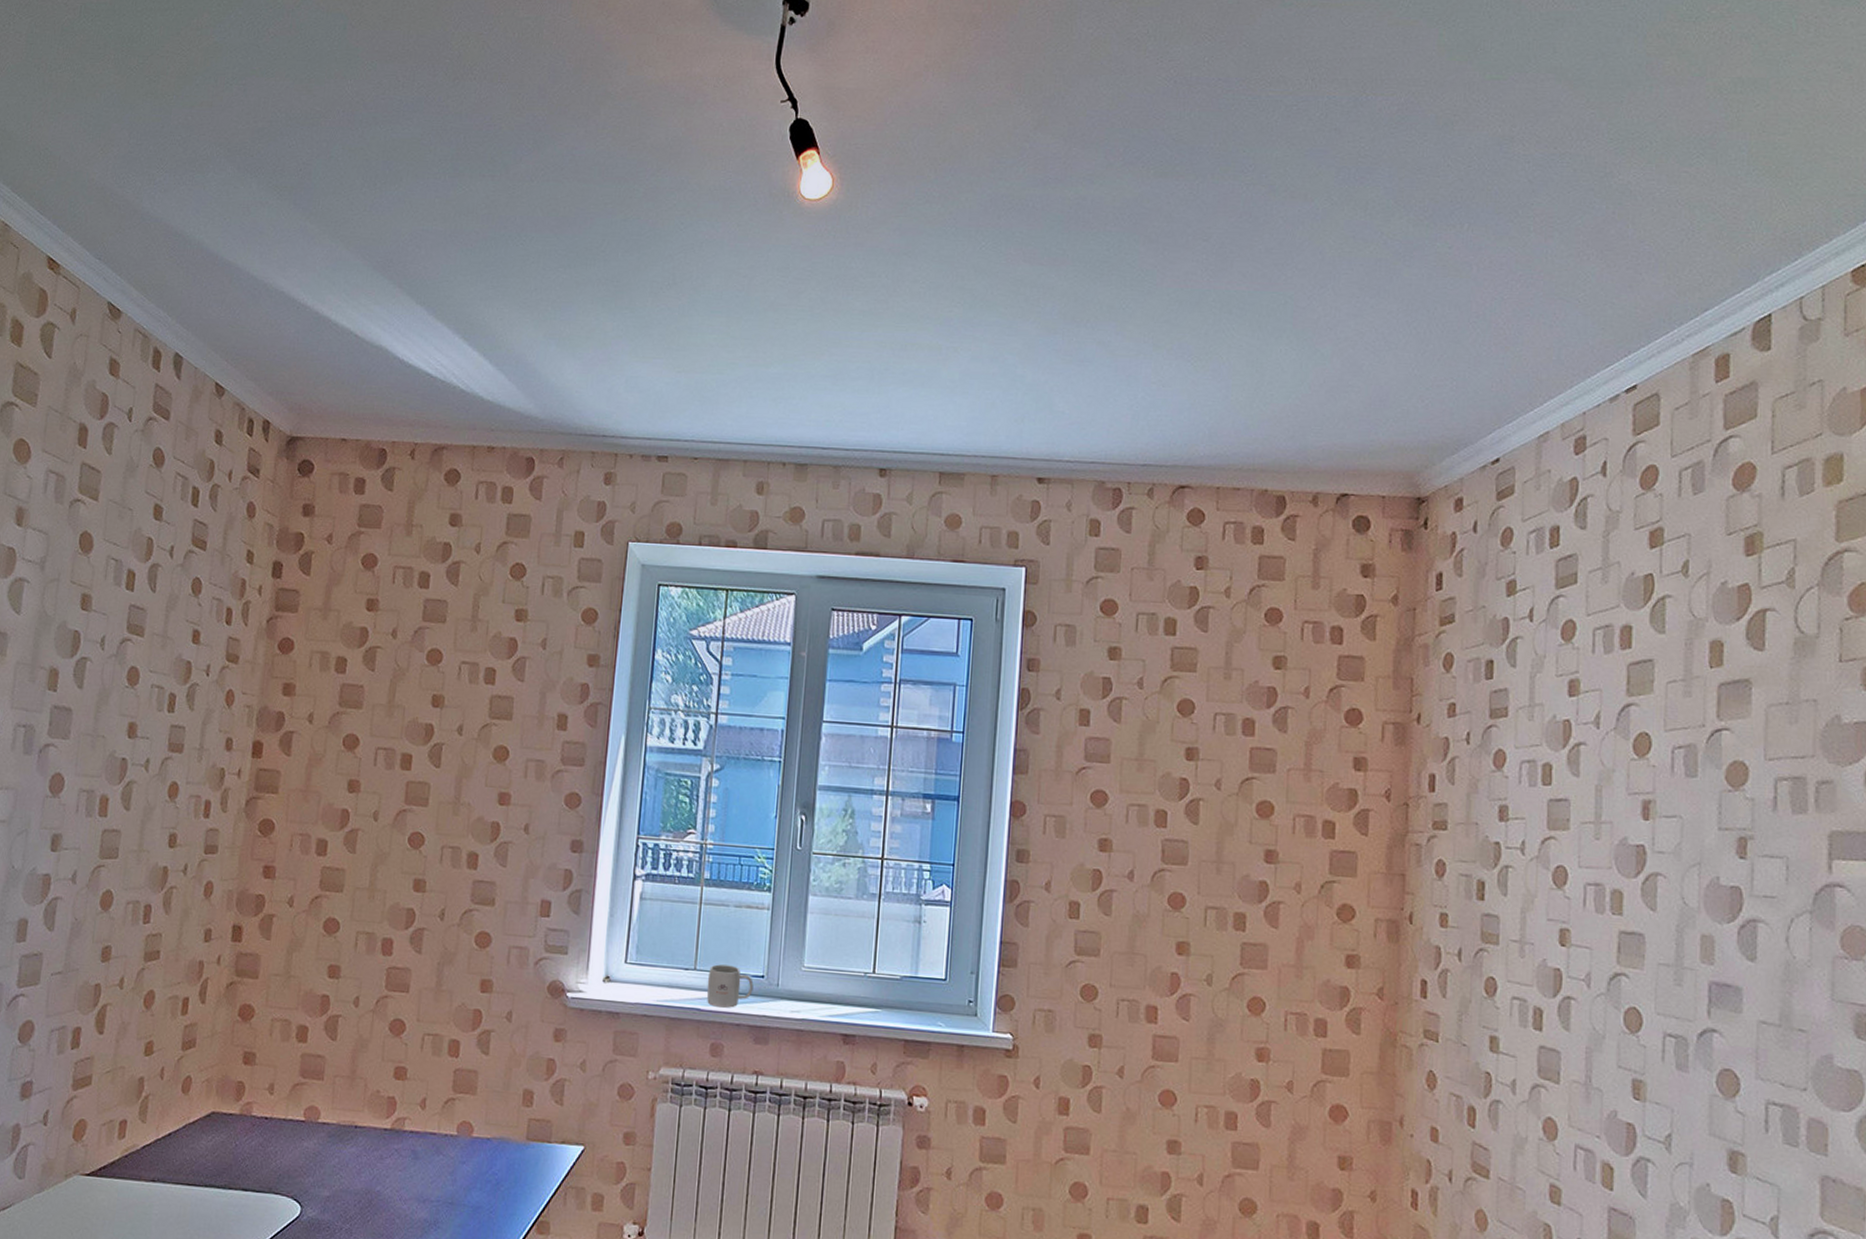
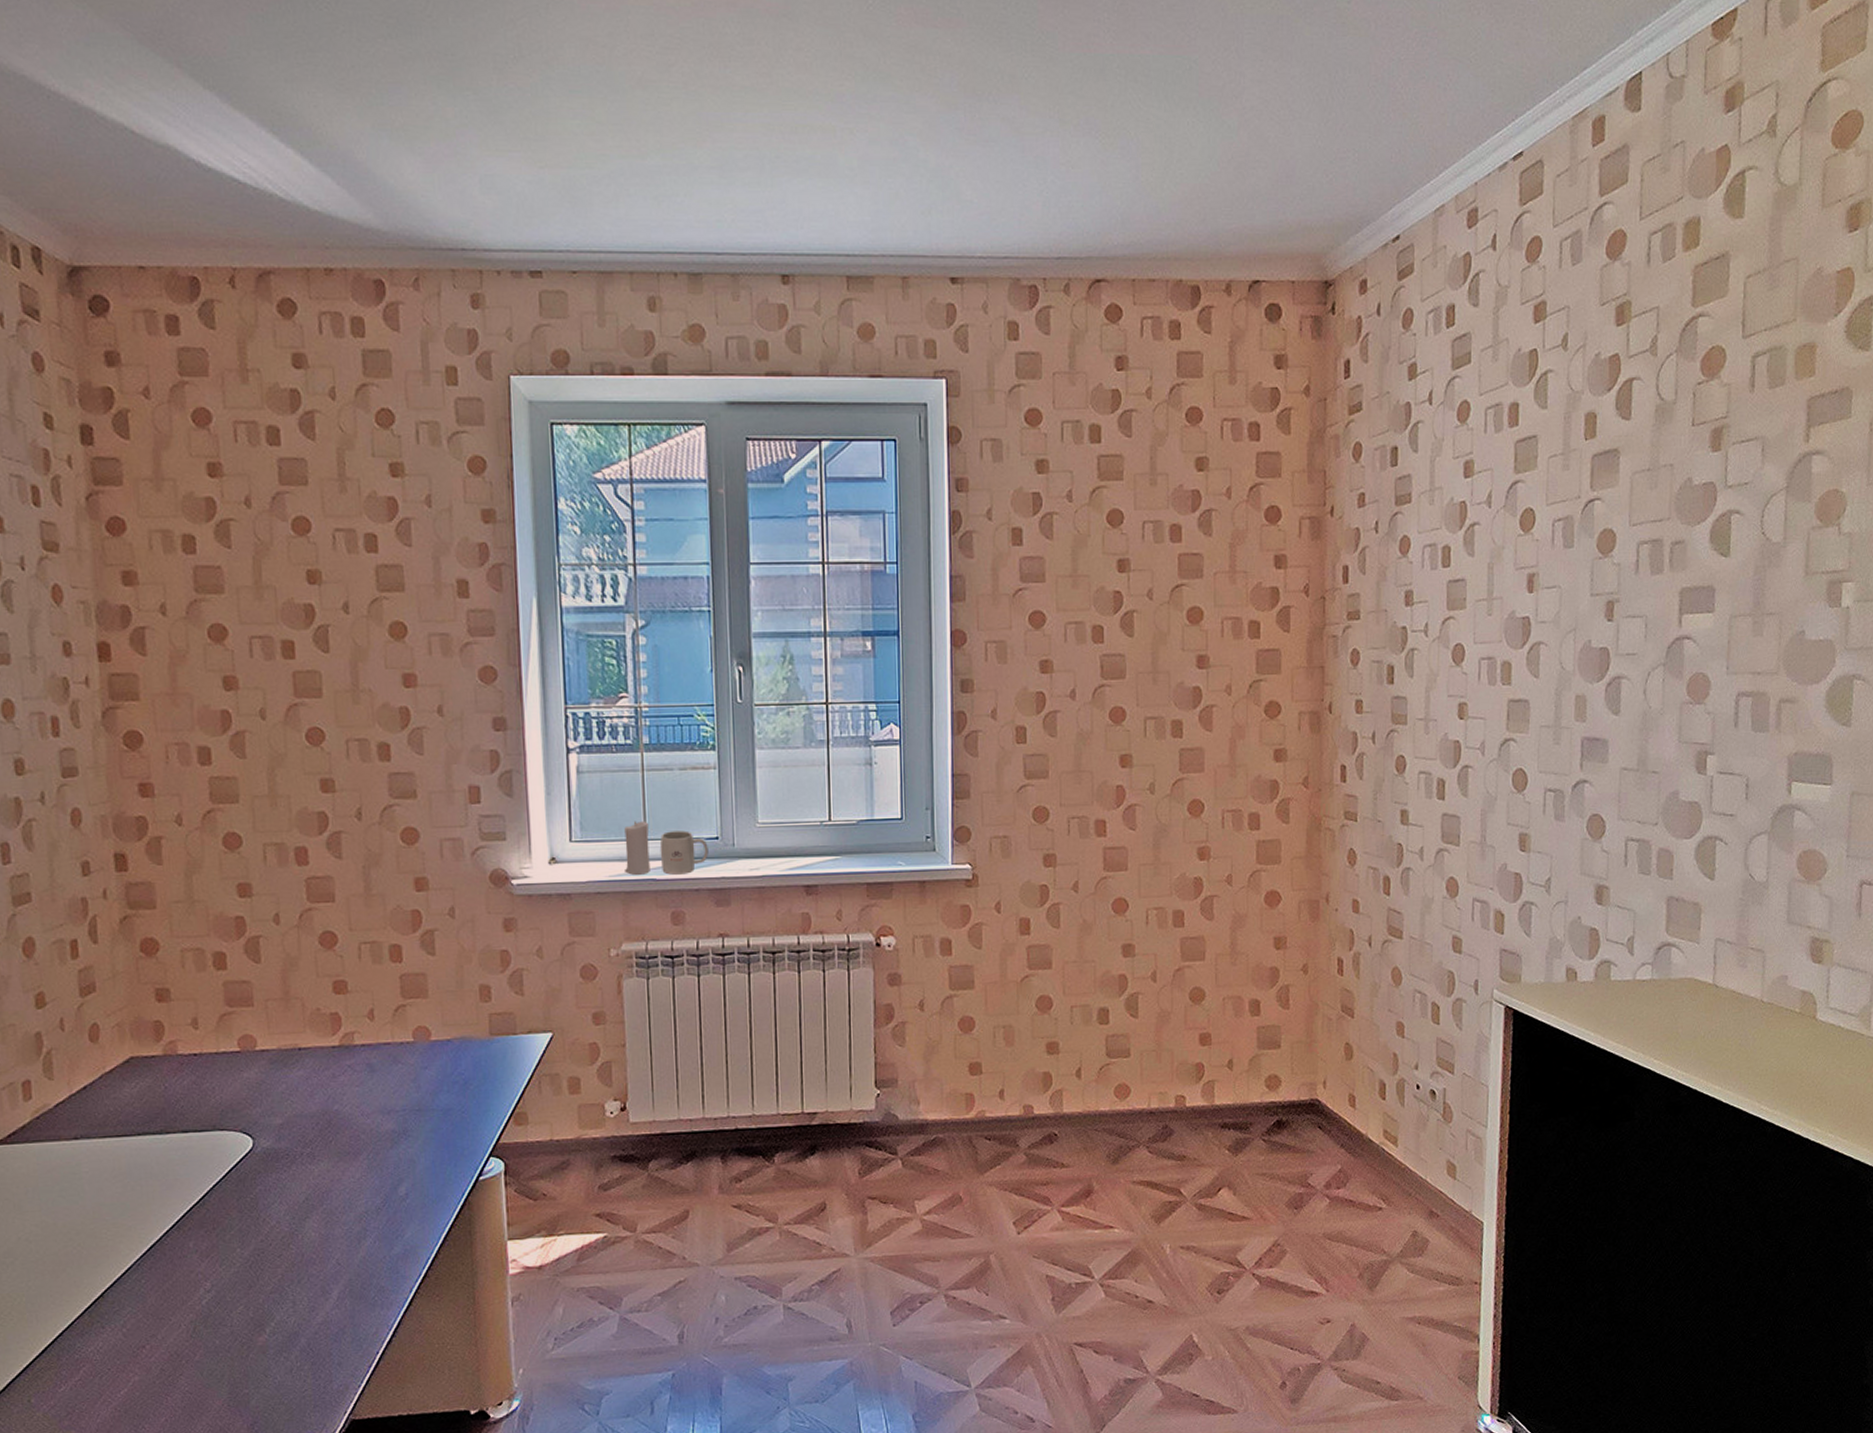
candle: none [672,950,699,1004] -> present [624,820,650,876]

